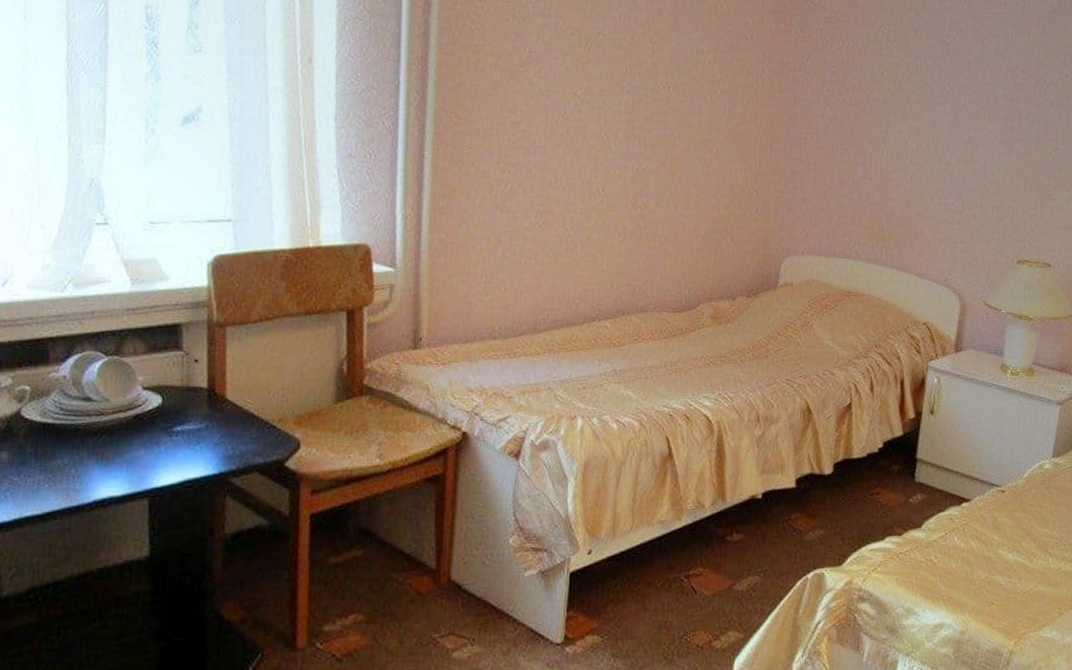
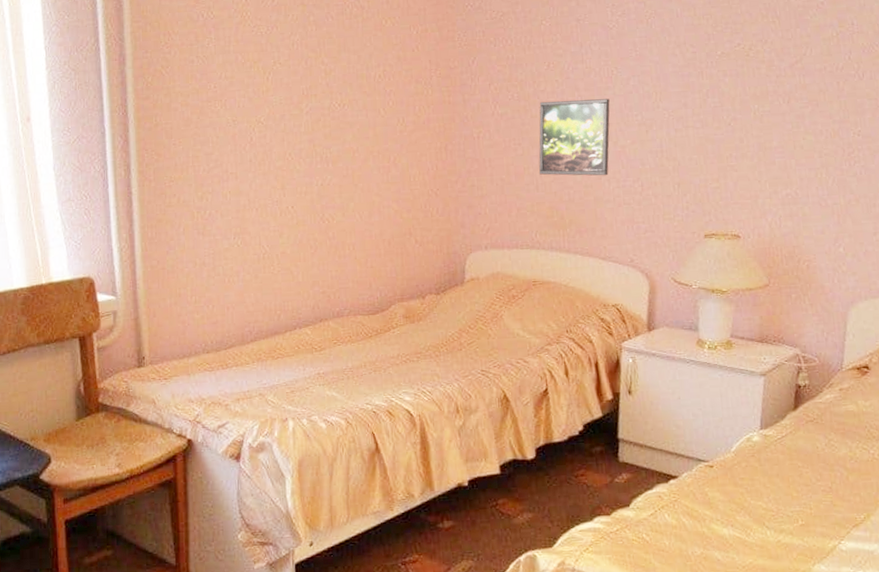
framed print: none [863,109,939,192] -> present [538,99,610,176]

